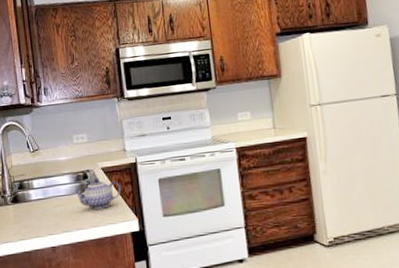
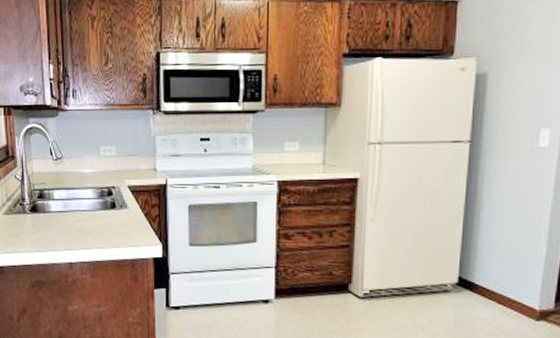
teapot: present [74,178,121,210] -> none [96,196,147,230]

